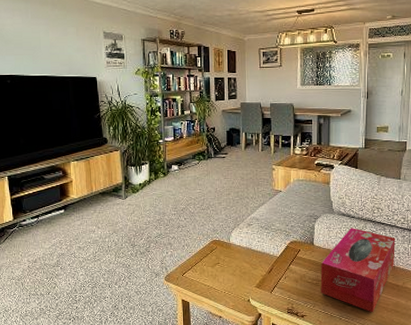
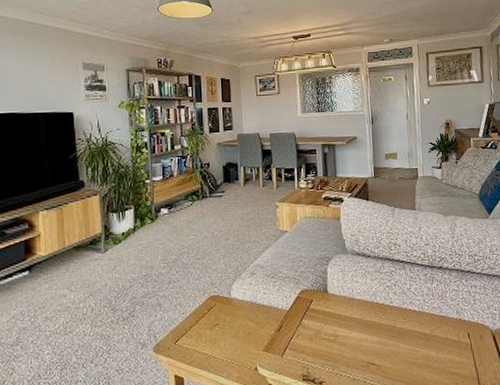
tissue box: present [320,228,395,313] -> none [338,269,419,371]

